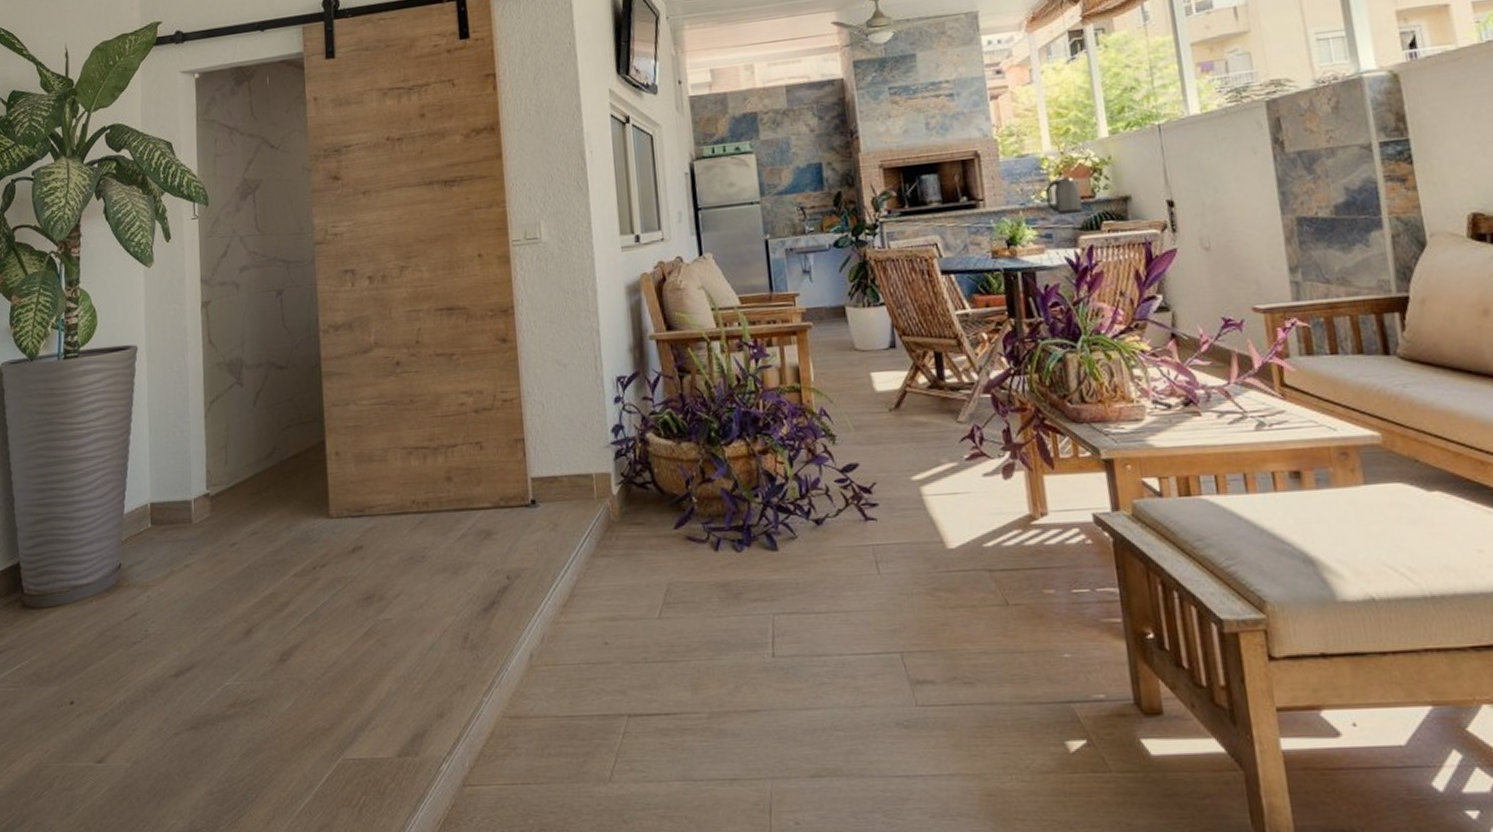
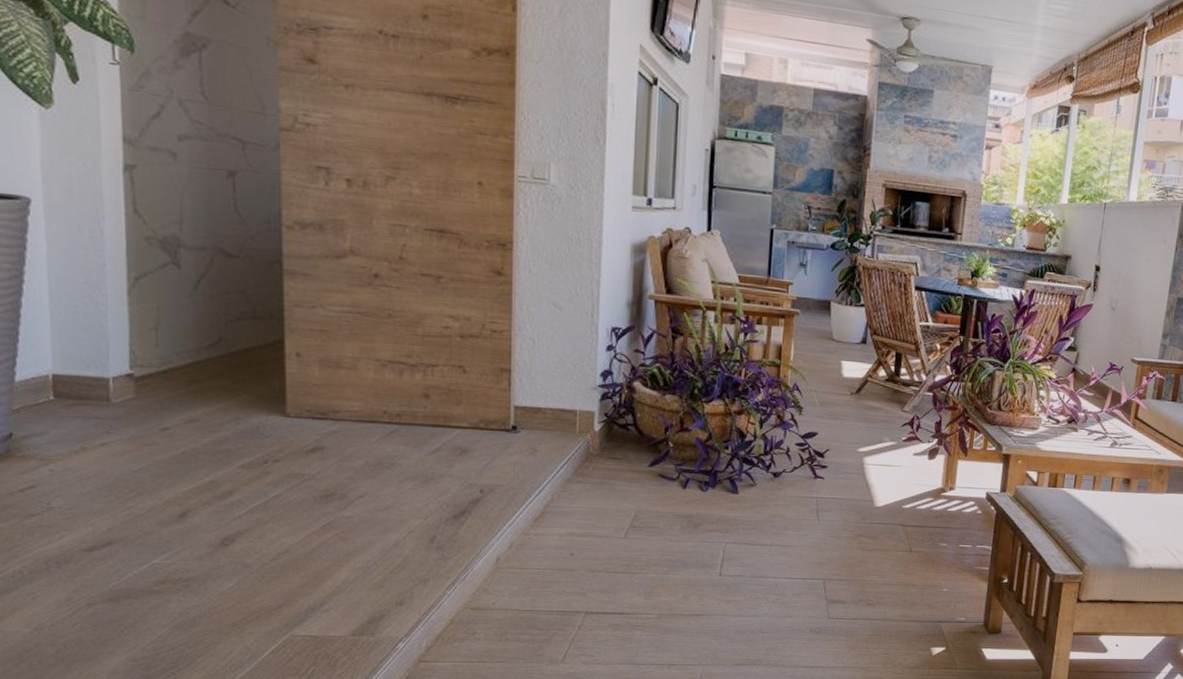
kettle: present [1045,177,1082,215] -> none [1009,229,1038,261]

